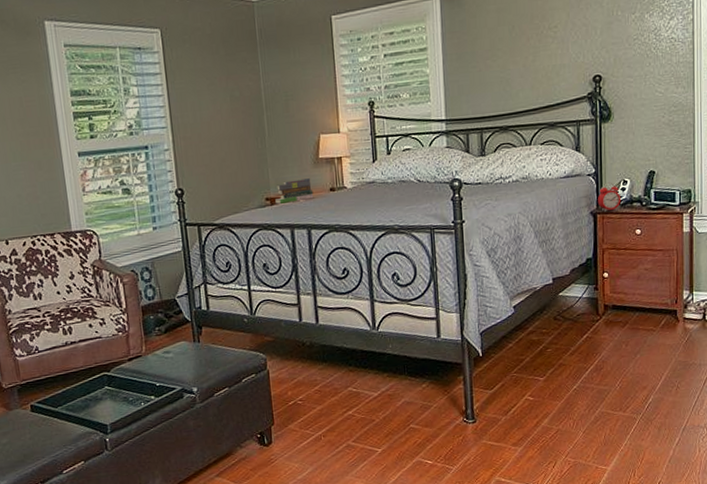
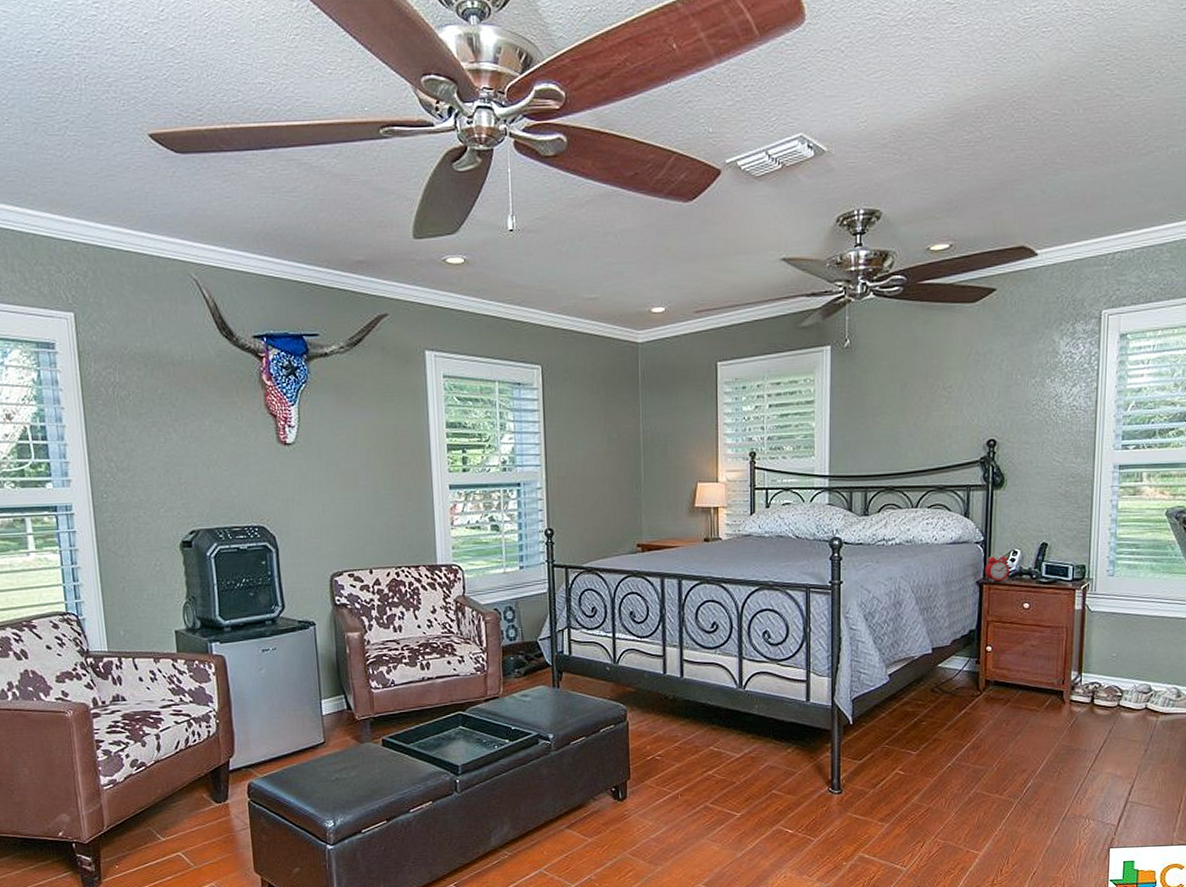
books: present [275,178,314,204] -> none [647,527,687,551]

